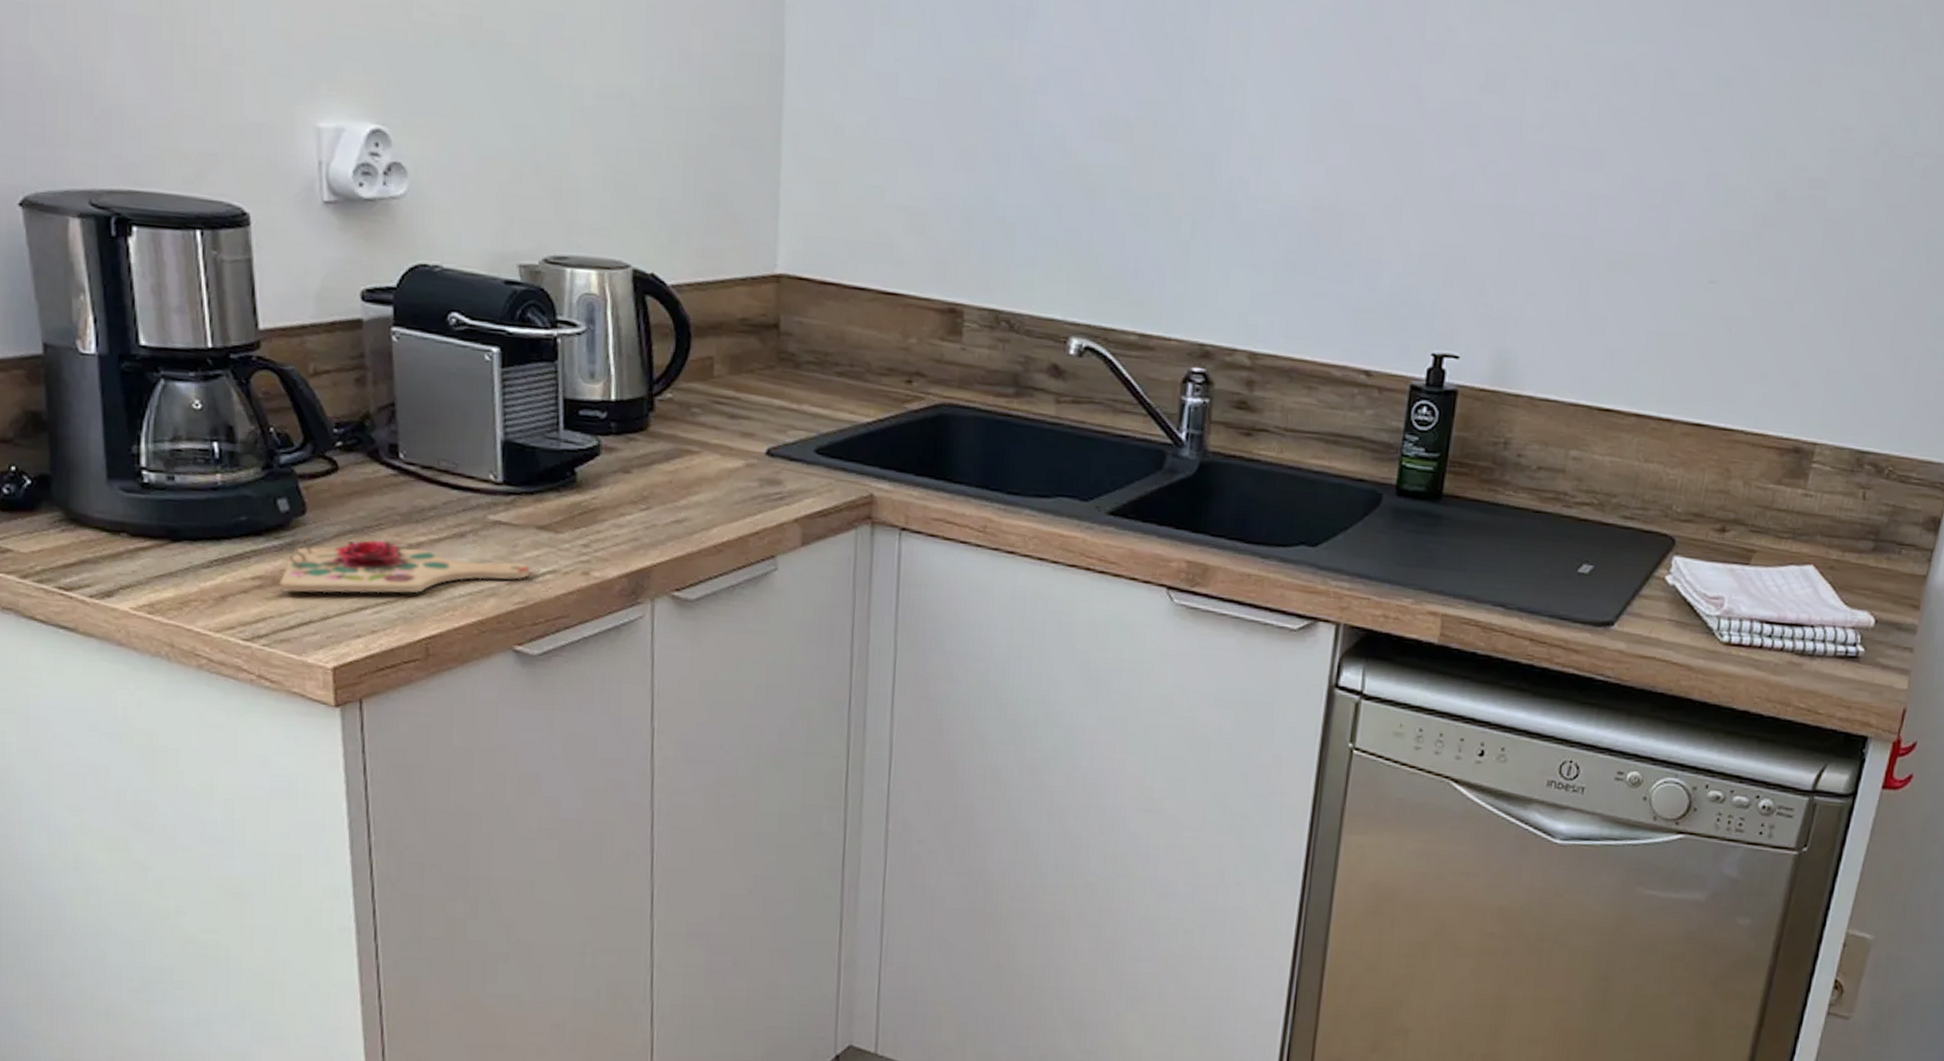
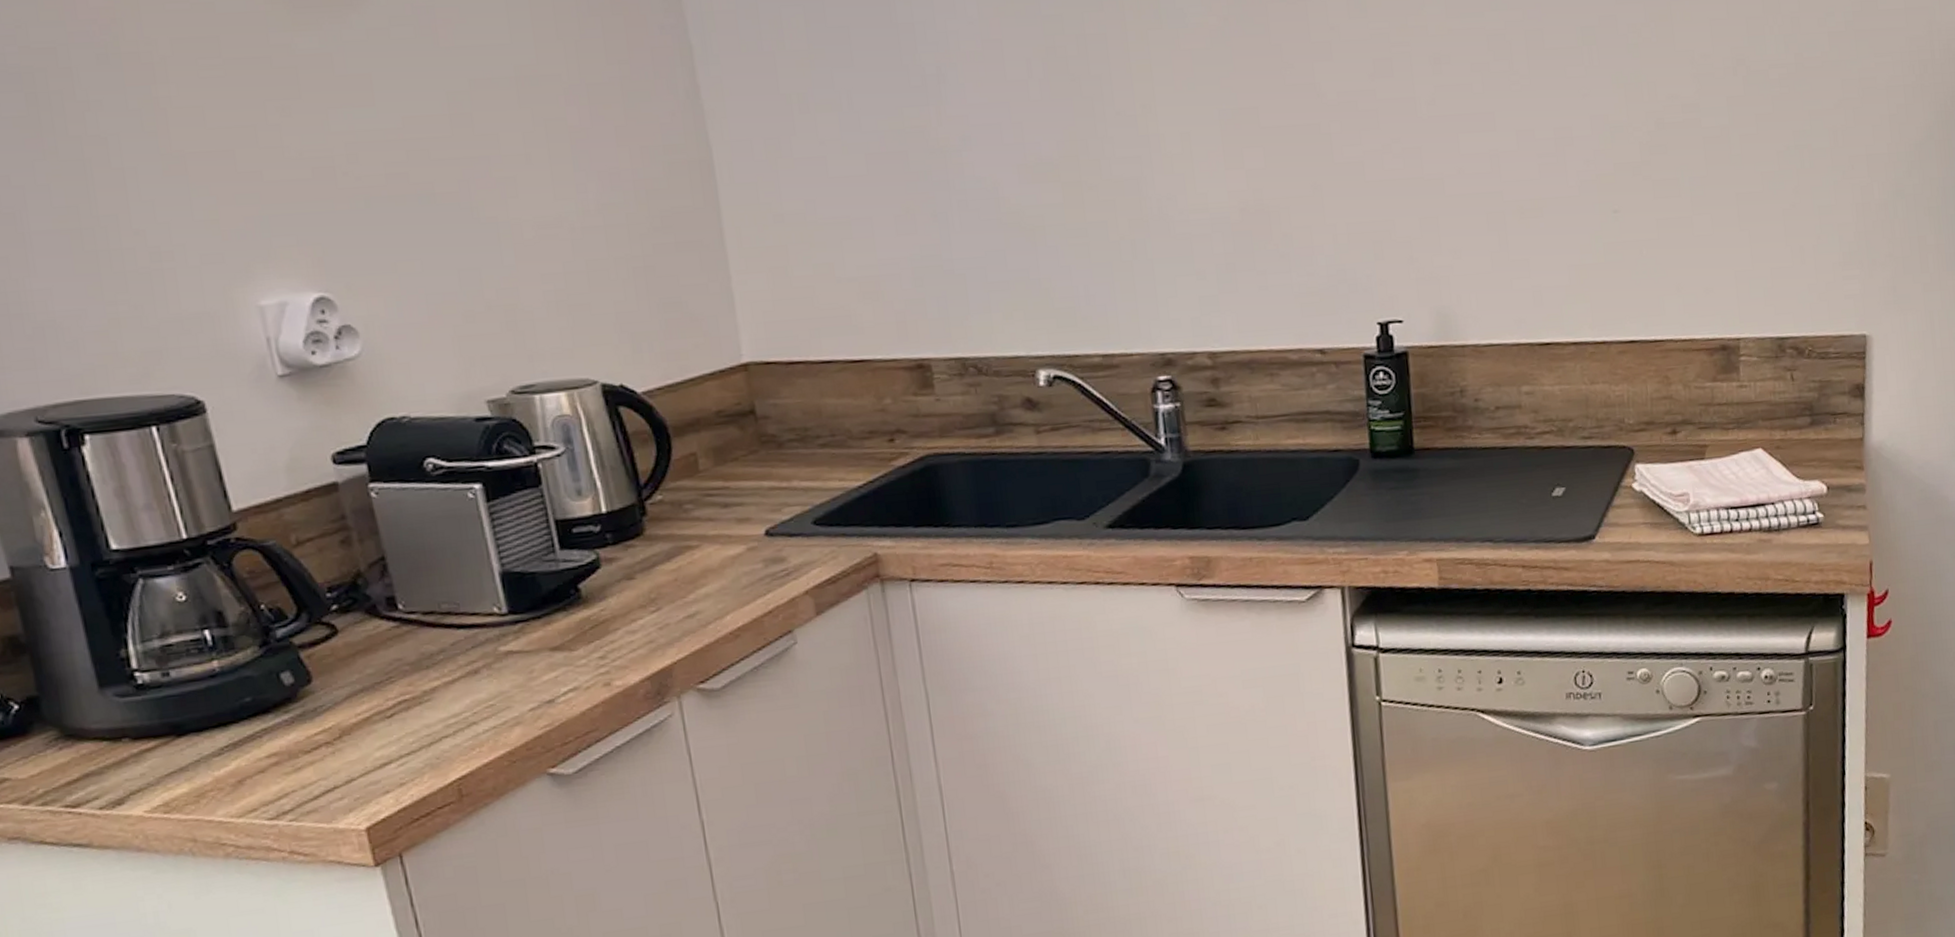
cutting board: present [279,536,530,594] -> none [296,687,551,764]

